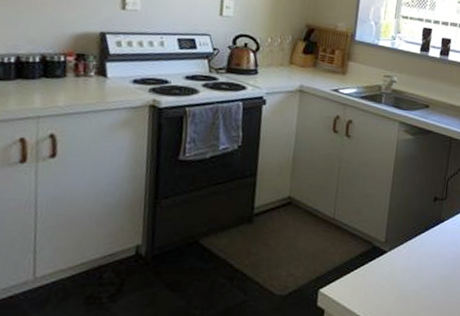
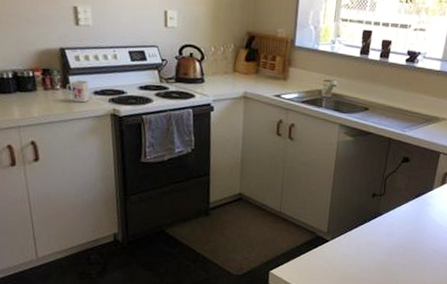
mug: none [101,66,129,92] -> present [66,79,90,103]

